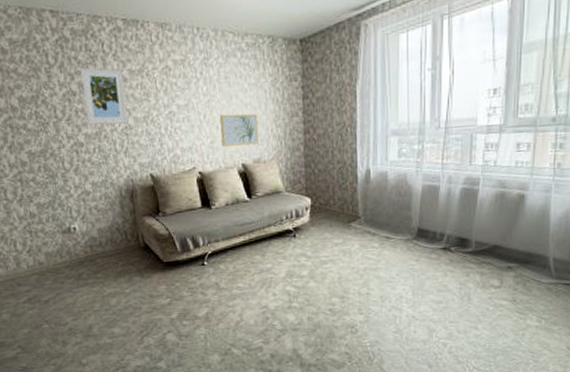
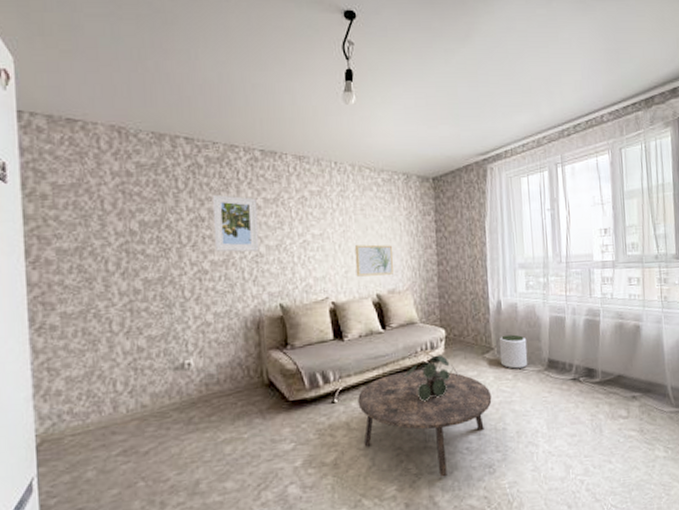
coffee table: none [226,237,357,334] -> present [358,370,492,477]
potted plant: none [270,222,324,266] -> present [404,354,459,402]
plant pot: none [366,203,396,238] -> present [499,334,528,369]

